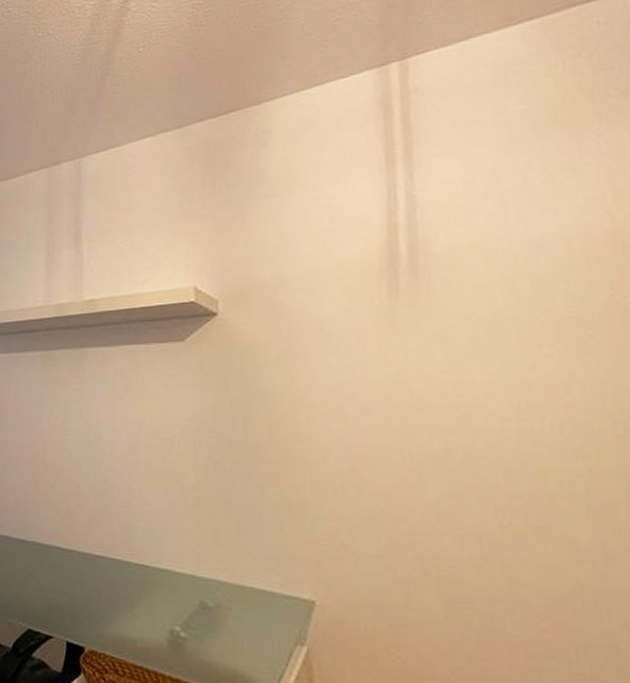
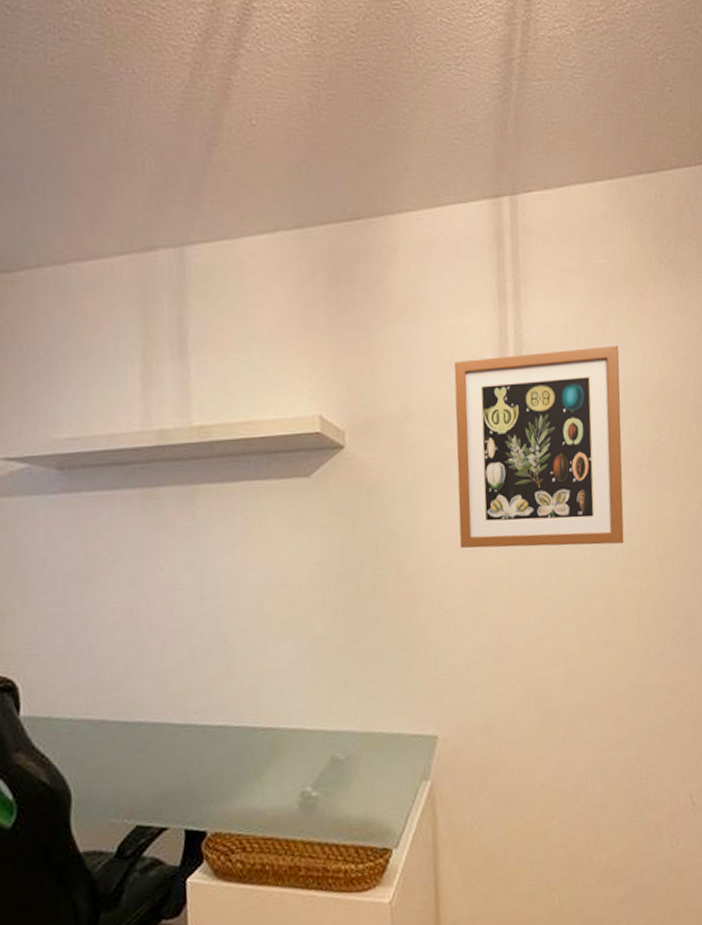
wall art: none [334,195,563,416] -> present [454,346,624,549]

